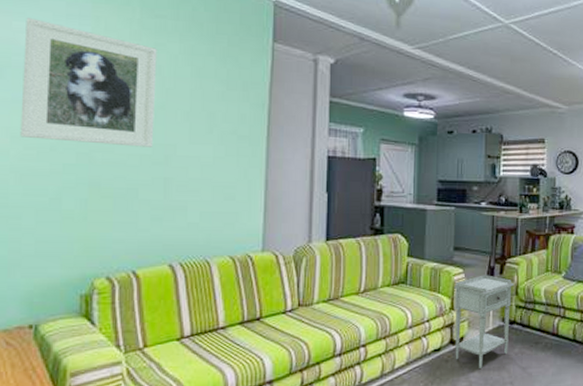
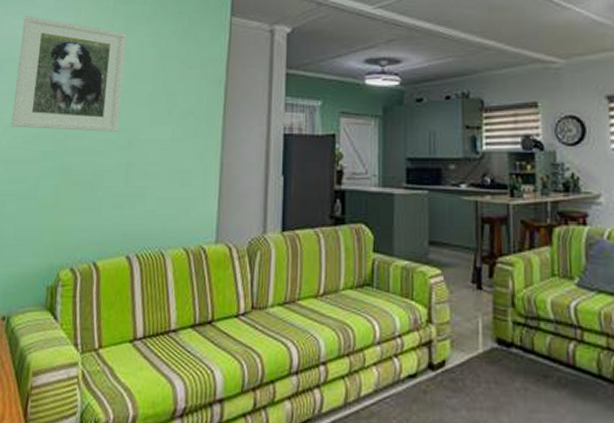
nightstand: present [454,275,514,368] -> none [431,278,508,406]

